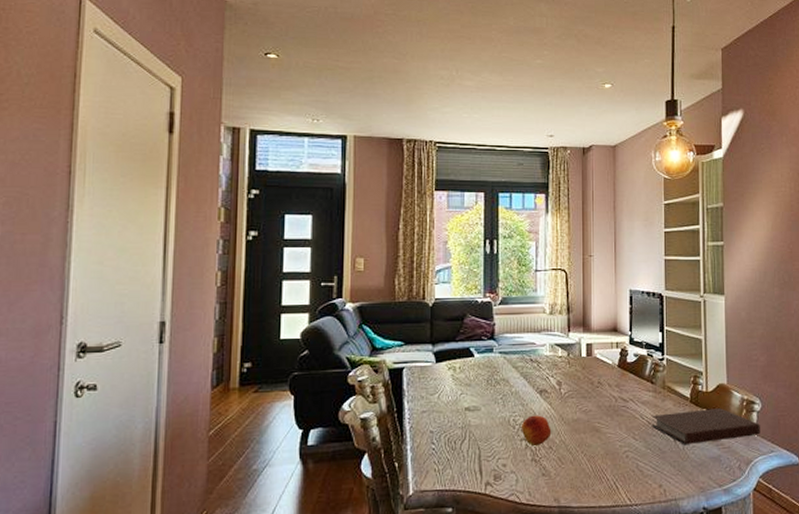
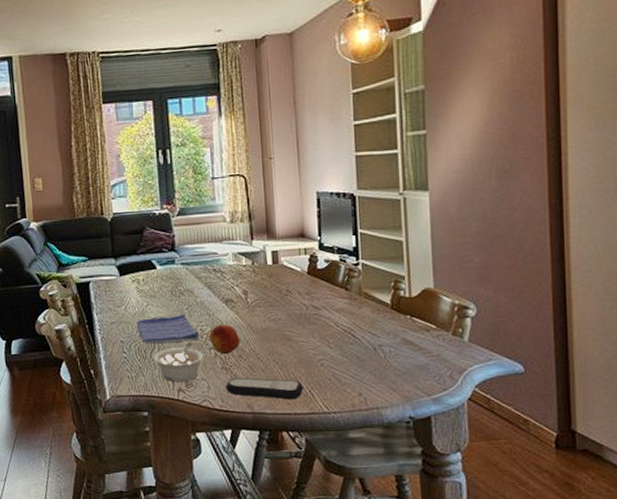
dish towel: none [449,403,511,434] -> present [137,313,199,343]
legume: none [463,432,515,475] -> present [153,341,205,382]
remote control: none [534,469,609,493] -> present [226,377,304,400]
notebook: present [652,408,760,444] -> none [348,314,476,352]

